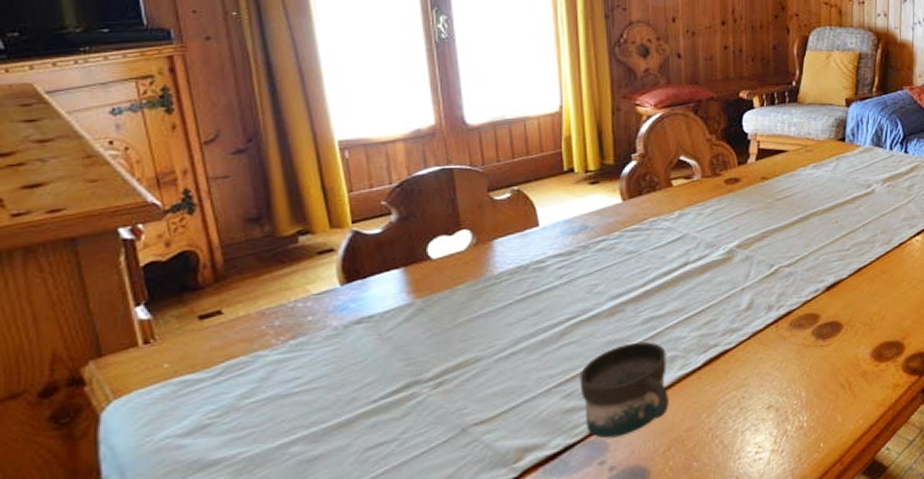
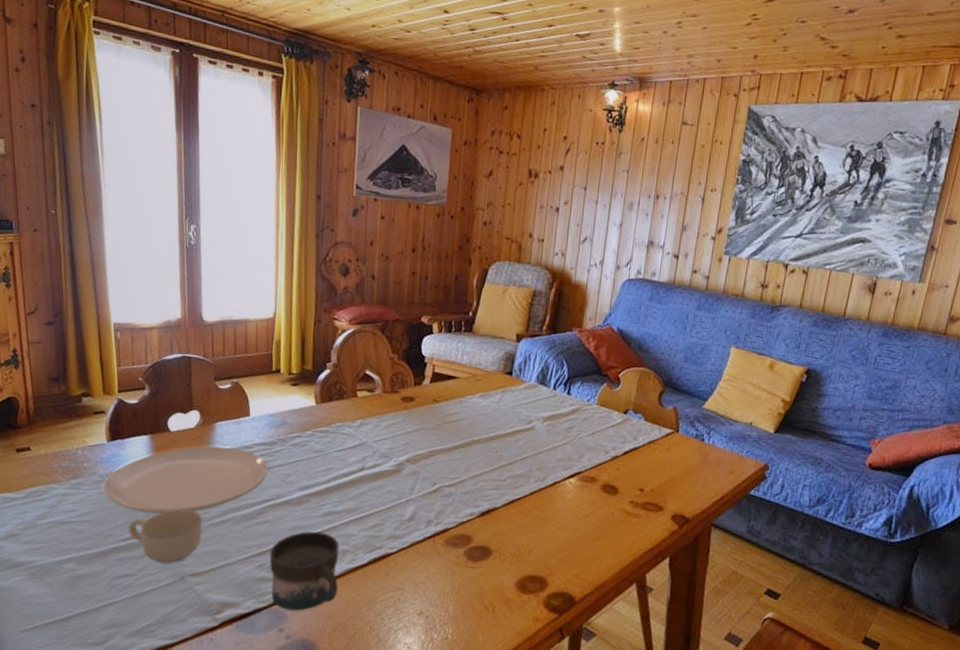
plate: none [340,266,568,362] -> present [103,446,268,514]
cup: none [381,346,487,418] -> present [128,509,203,563]

